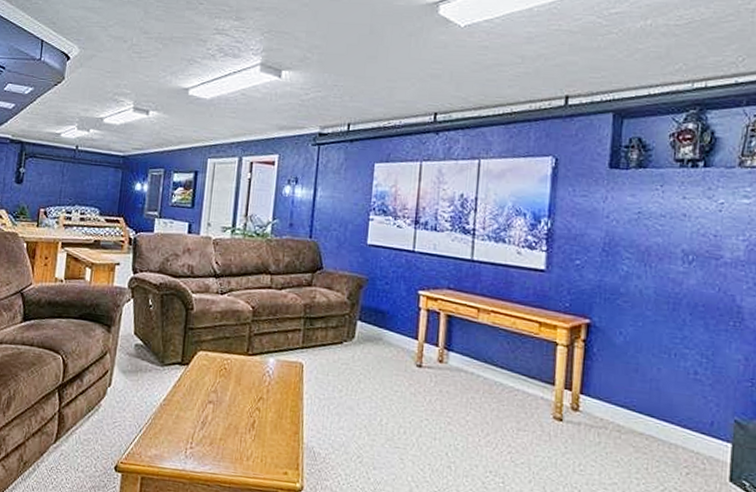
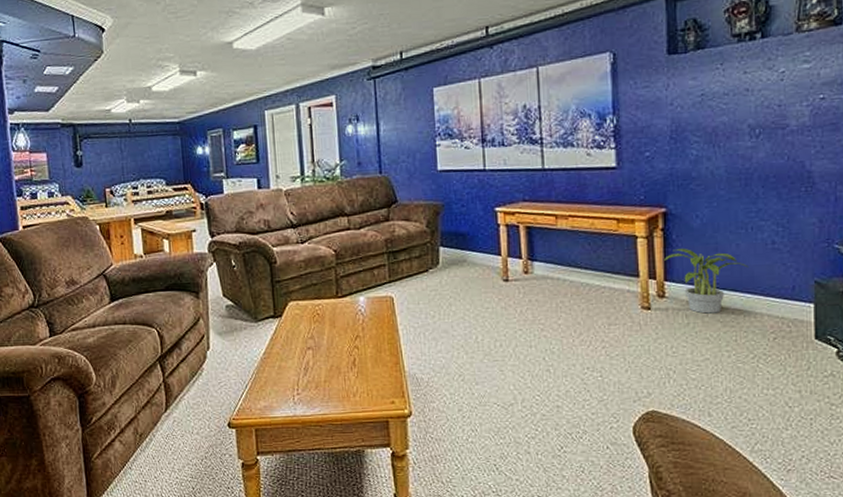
potted plant: none [581,362,668,437] -> present [663,248,748,314]

